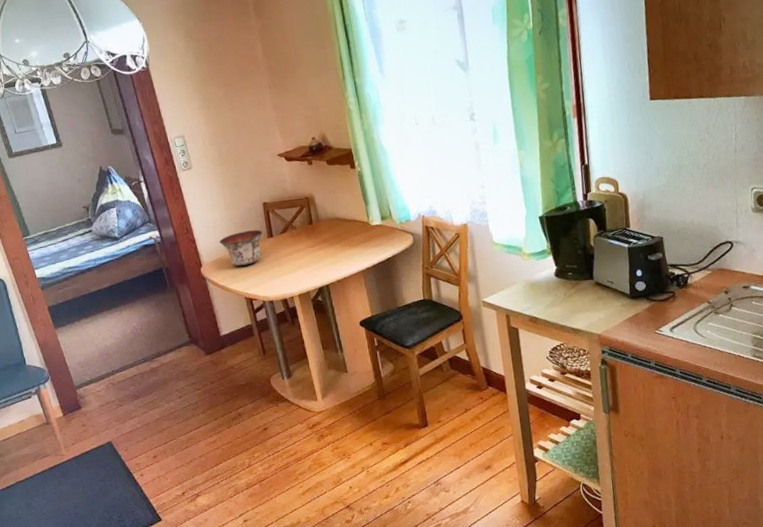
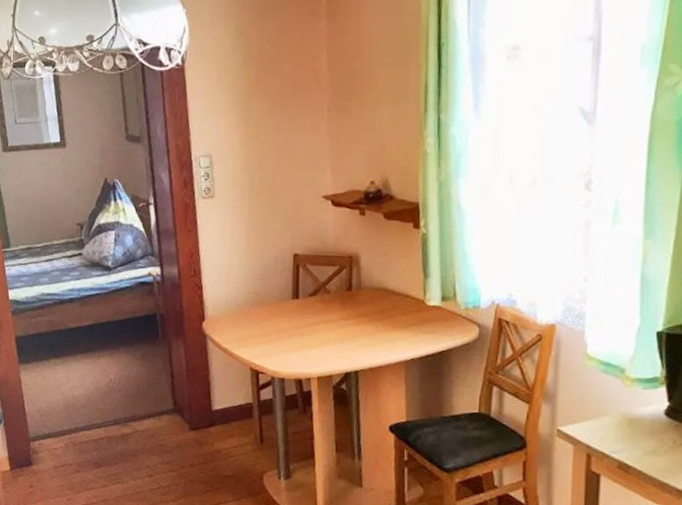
bowl: present [219,229,263,266] -> none [231,285,286,329]

